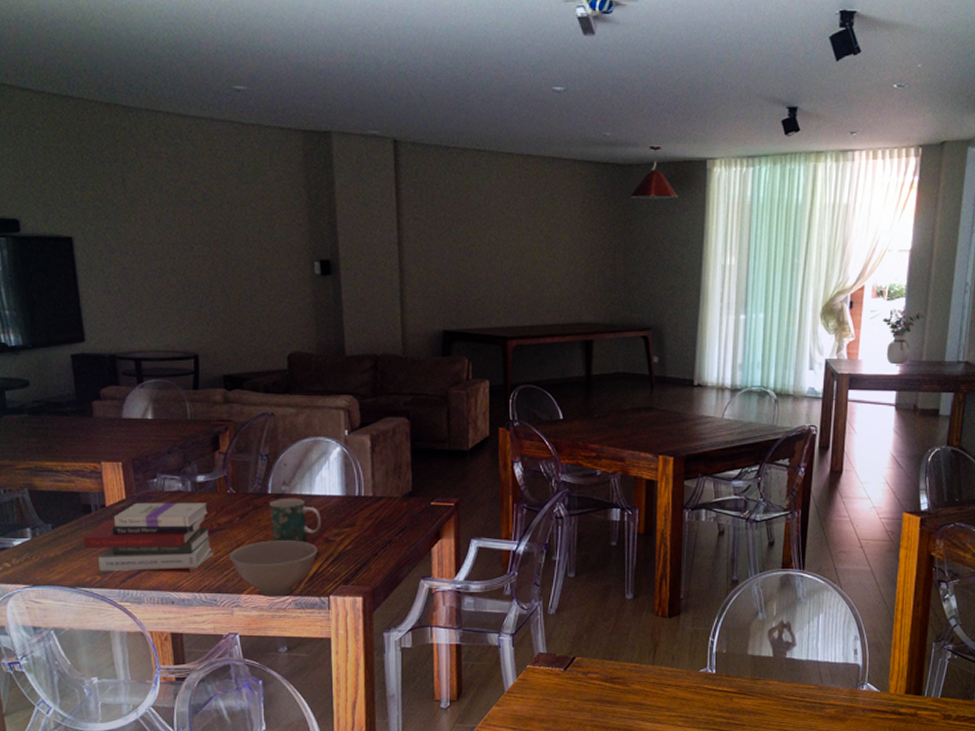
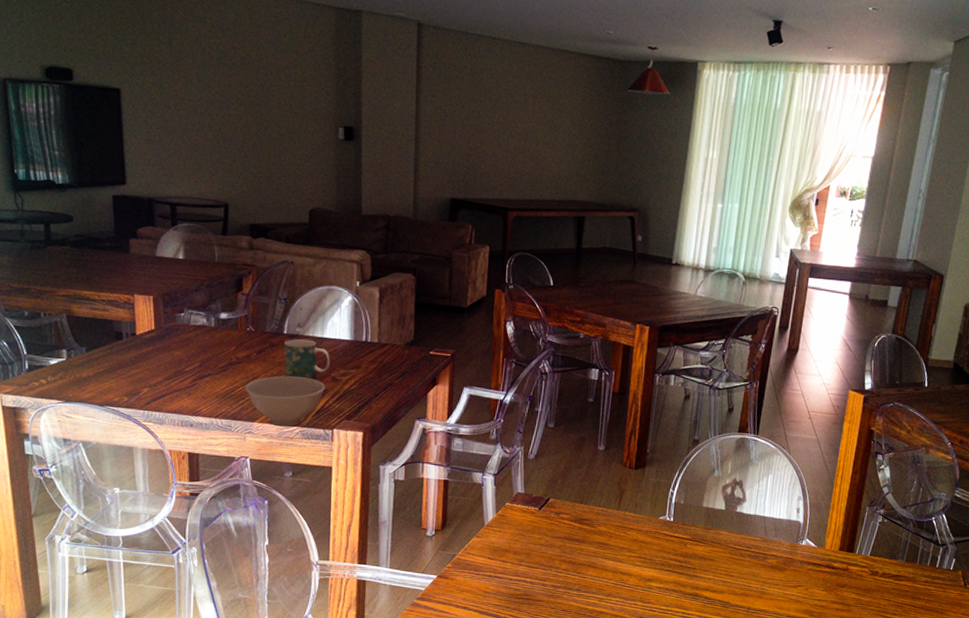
books: present [83,502,213,572] -> none [114,333,231,399]
bouquet: present [882,306,924,365] -> none [843,206,881,259]

